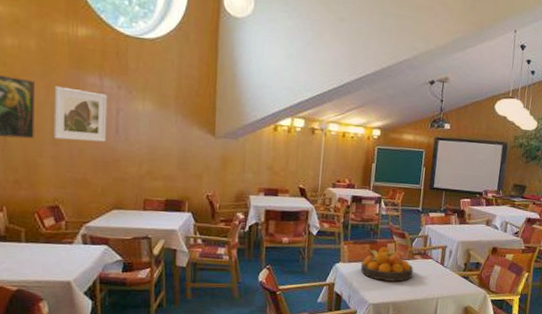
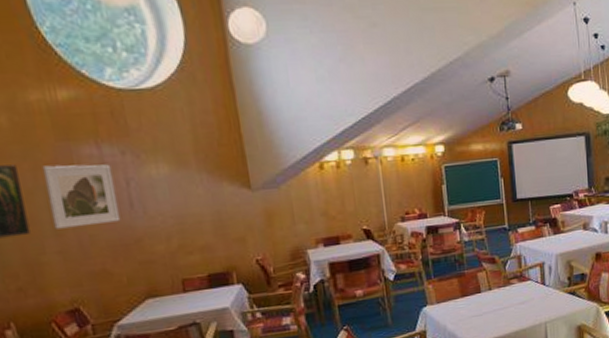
fruit bowl: present [360,247,414,282] -> none [451,277,513,317]

